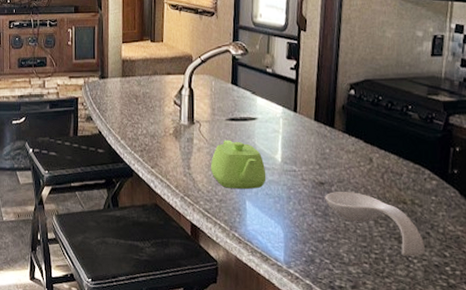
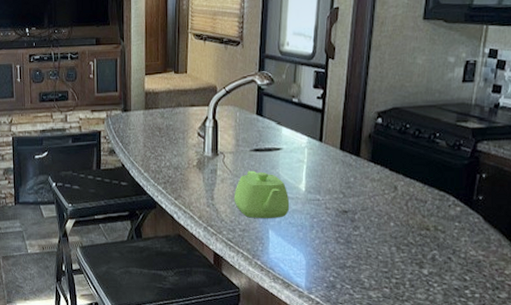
spoon rest: present [325,192,425,256] -> none [348,220,445,281]

